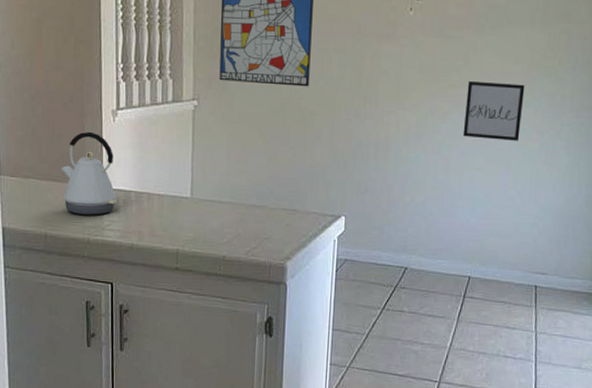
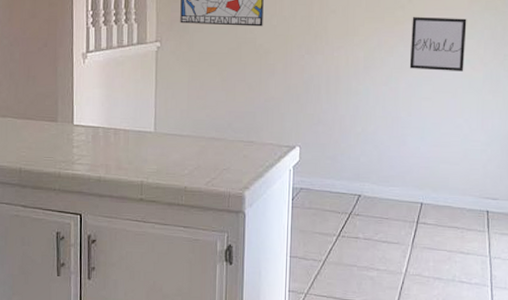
kettle: present [60,131,118,216] -> none [35,73,87,151]

